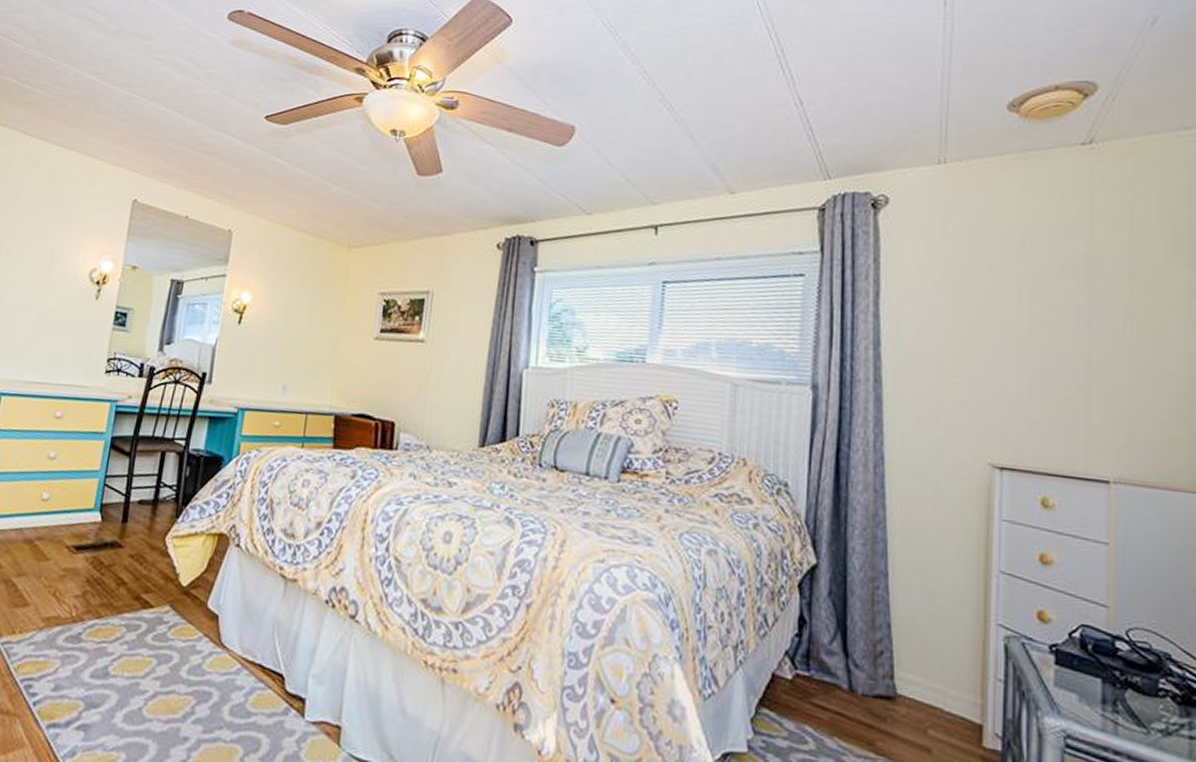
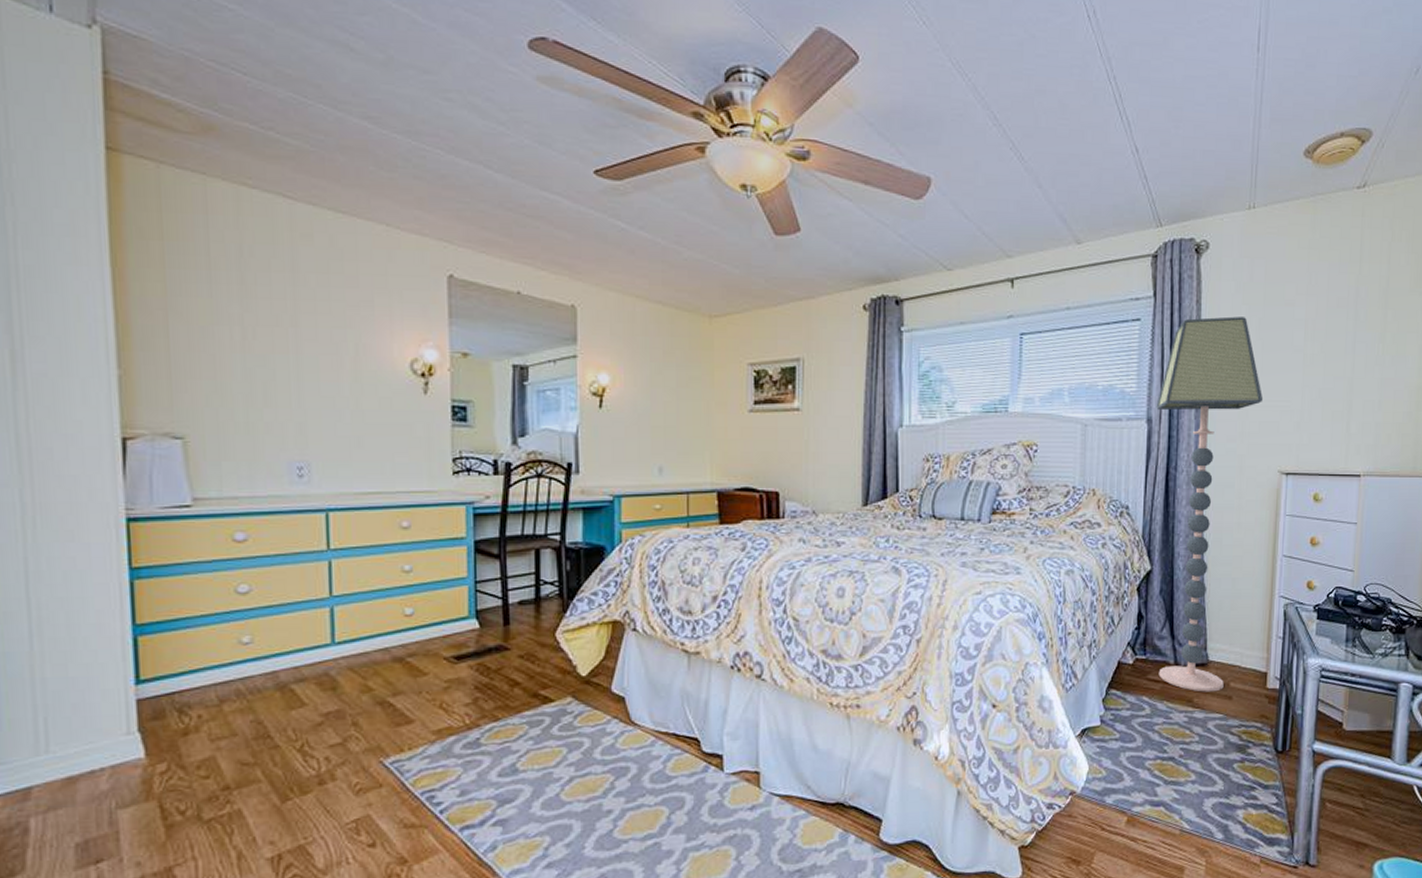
floor lamp: none [823,277,965,739] -> present [1156,316,1264,692]

